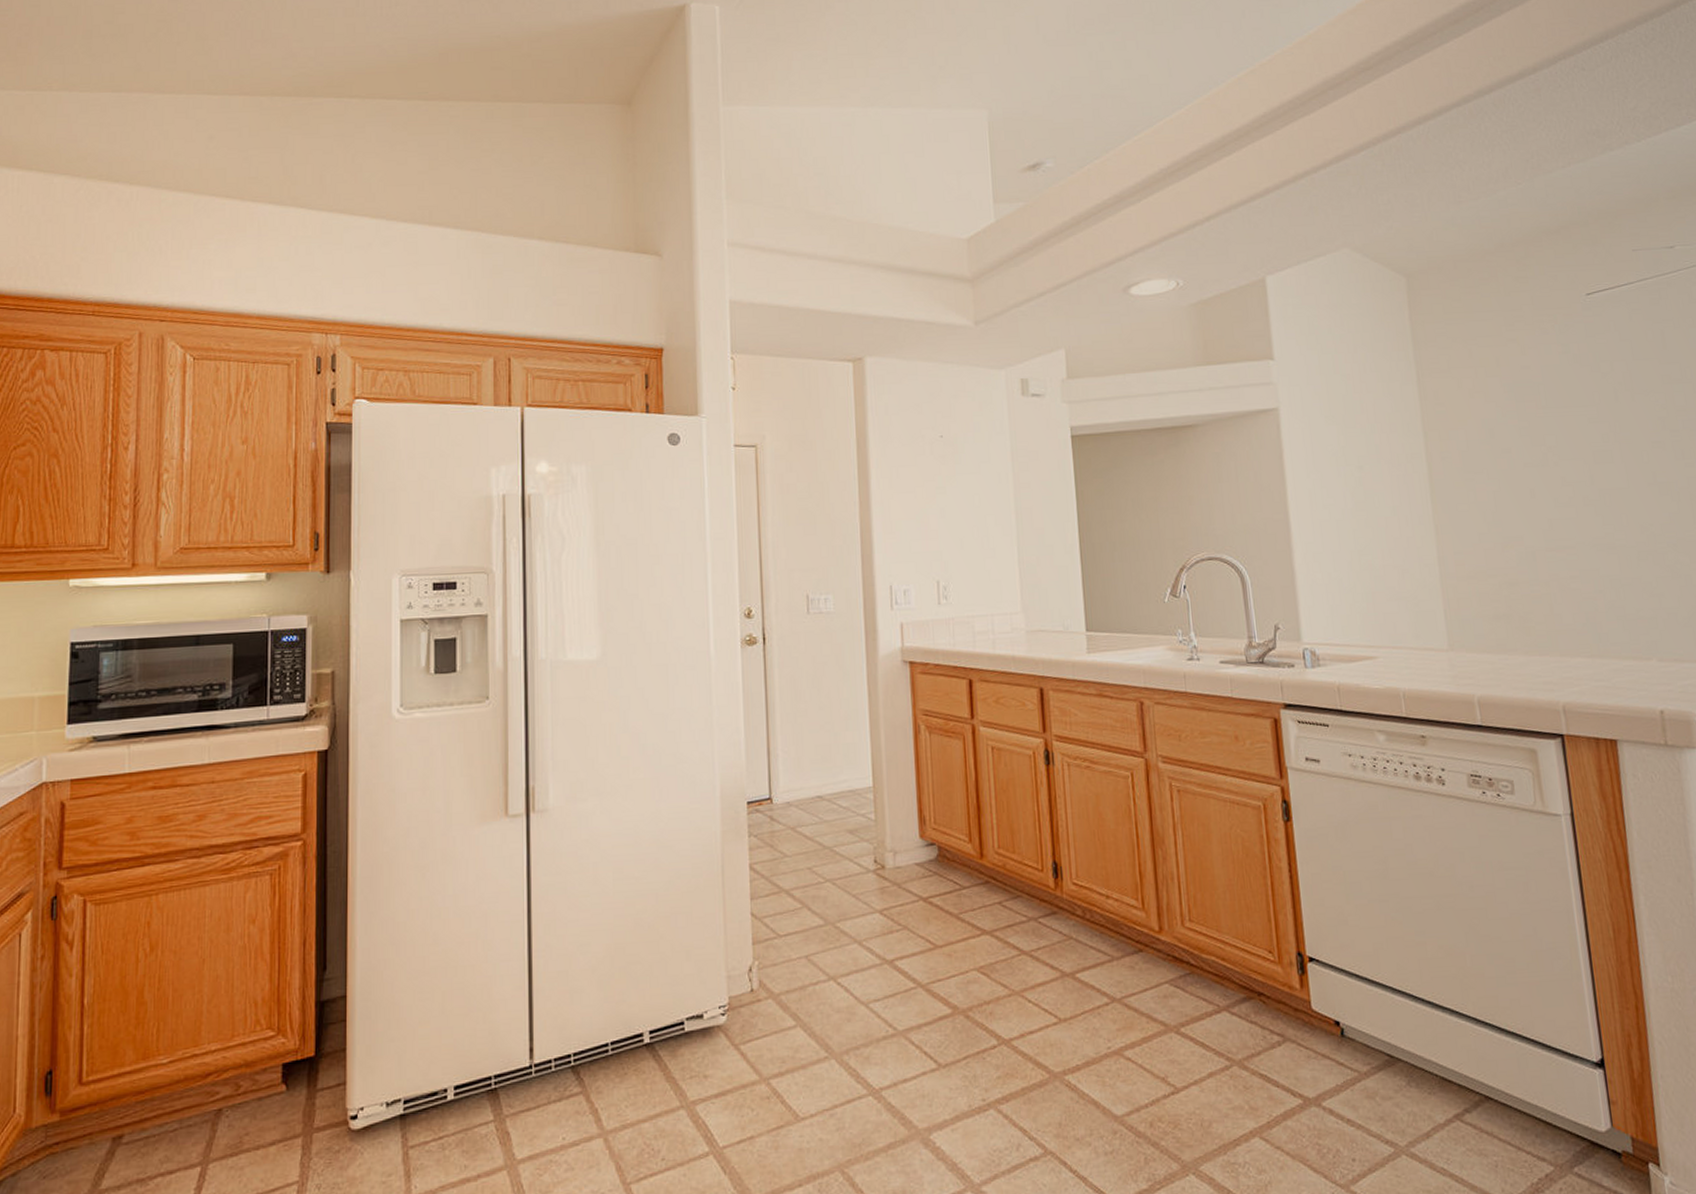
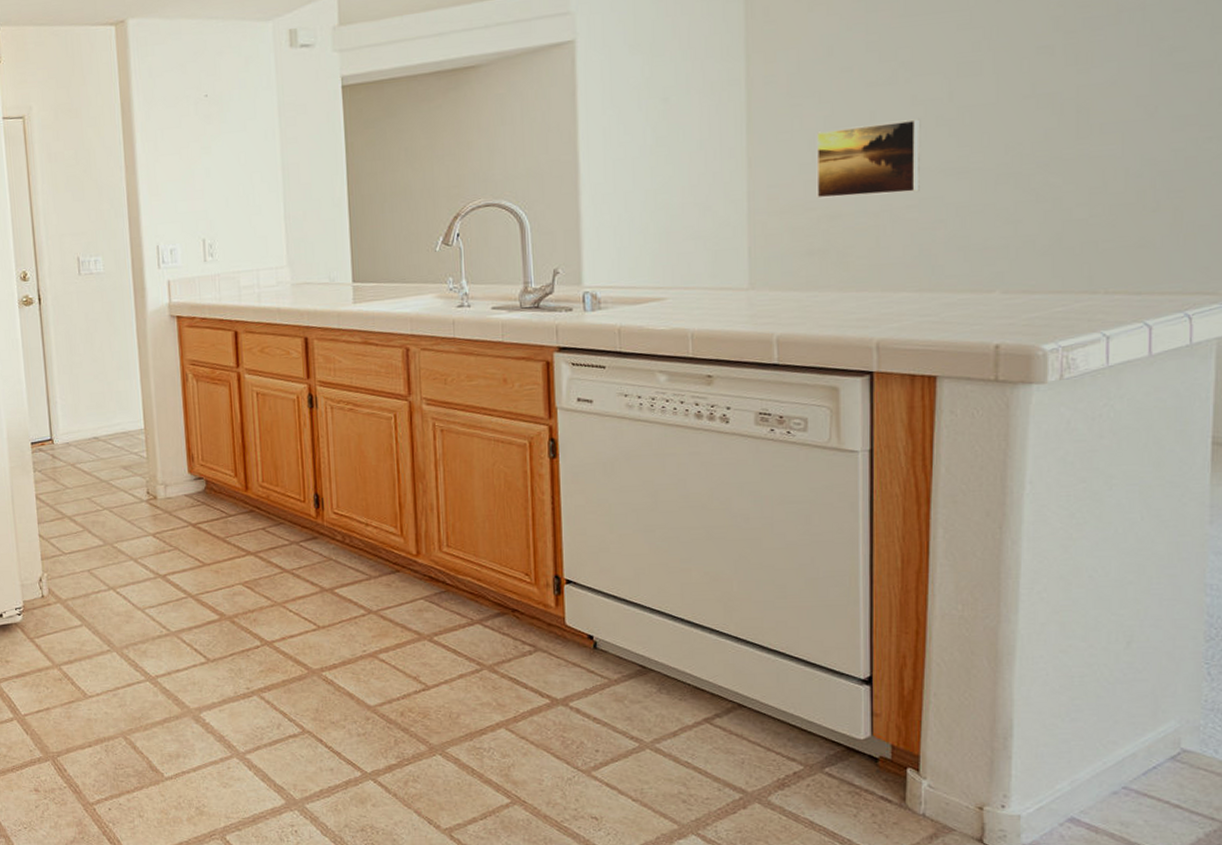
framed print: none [1489,498,1579,566] -> present [816,119,920,199]

